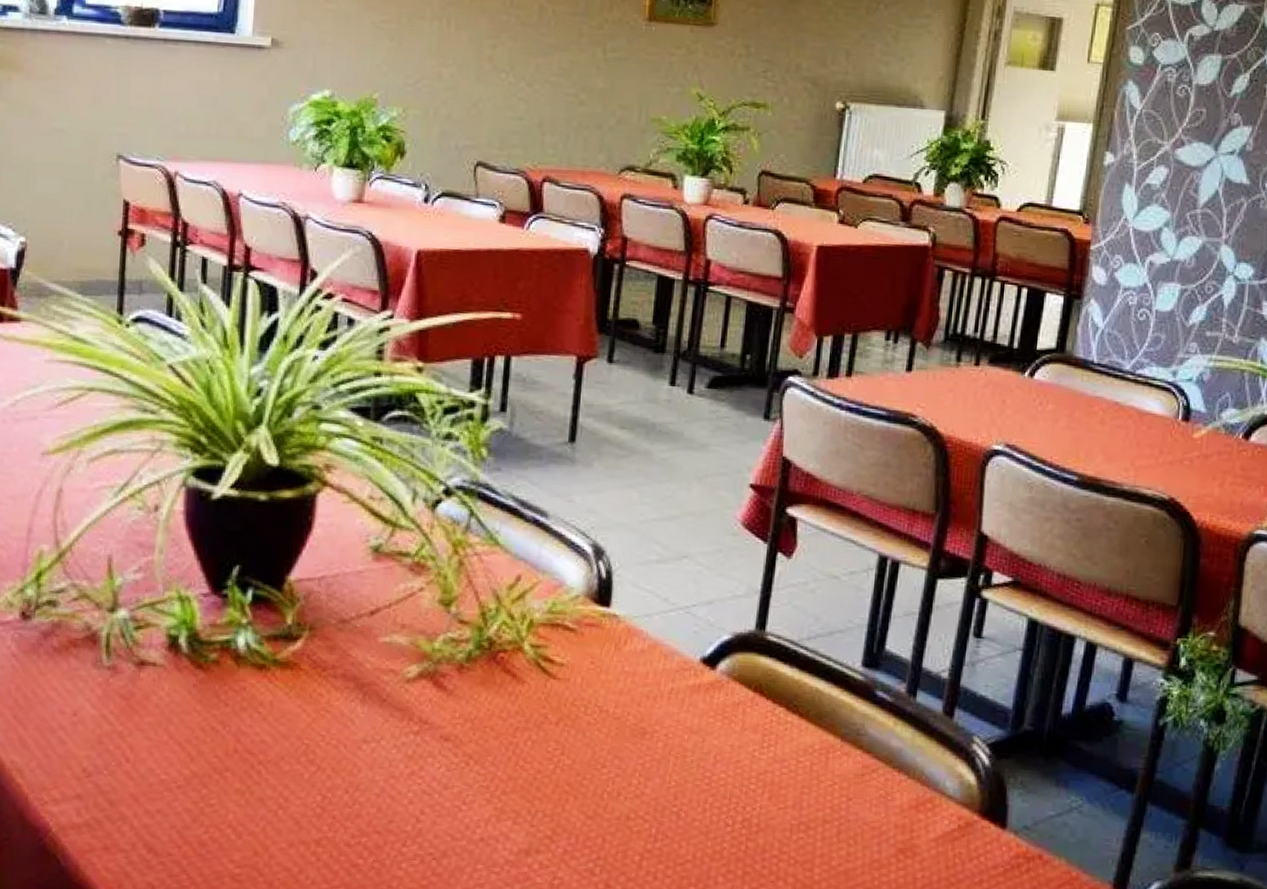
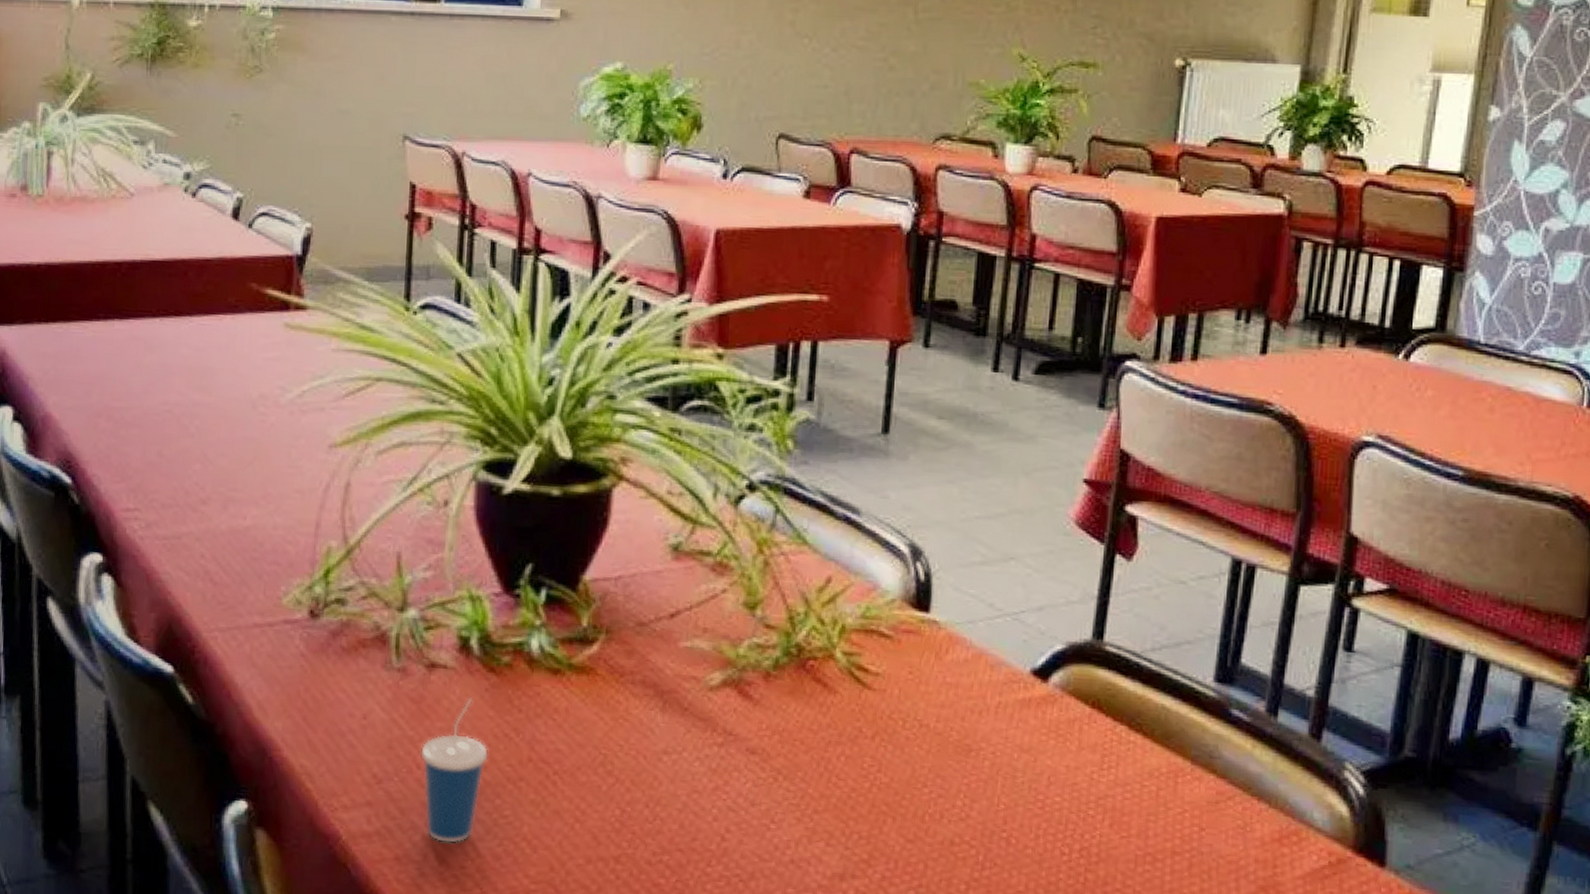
cup: none [130,693,196,833] -> present [420,698,489,844]

